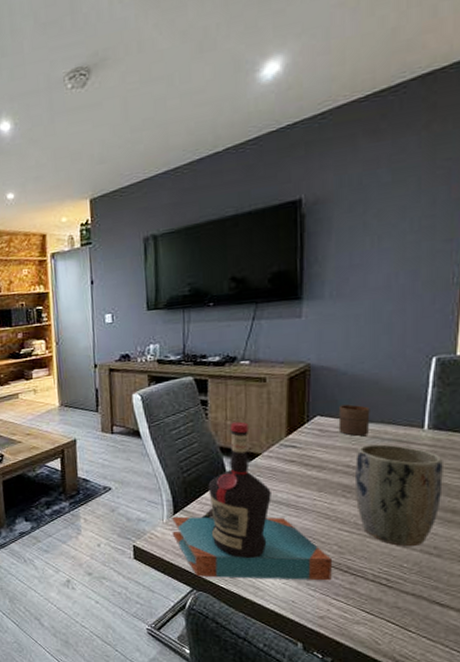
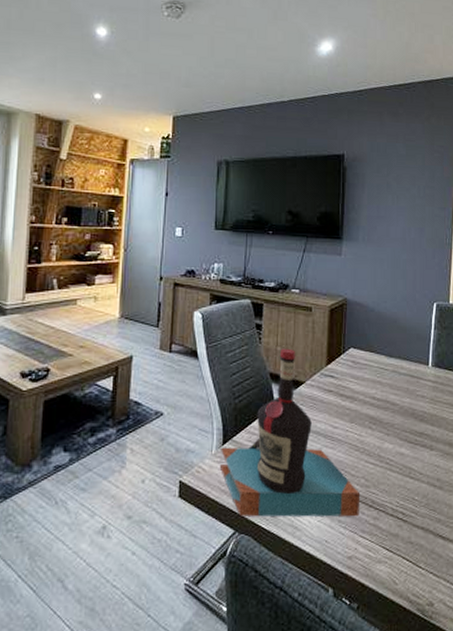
cup: present [338,404,370,436] -> none [367,339,391,369]
plant pot: present [354,444,443,547] -> none [378,378,442,479]

